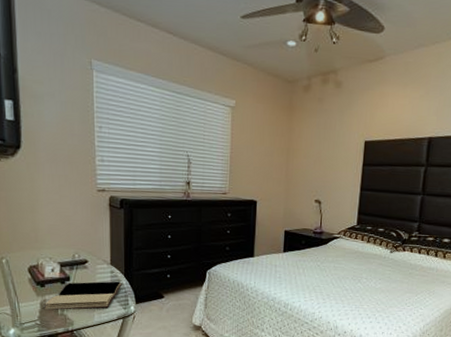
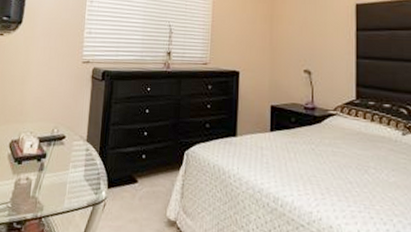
book: present [45,281,122,310] -> none [18,160,96,193]

